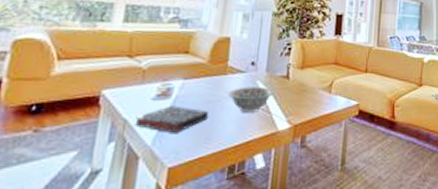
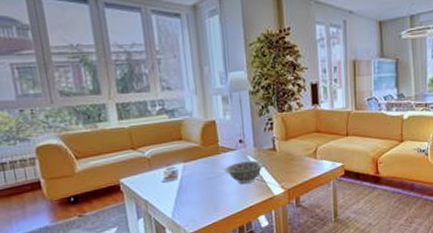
book: present [134,105,210,133] -> none [153,184,213,207]

